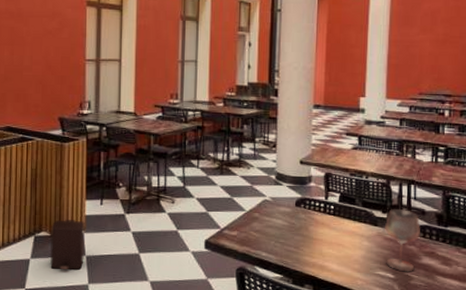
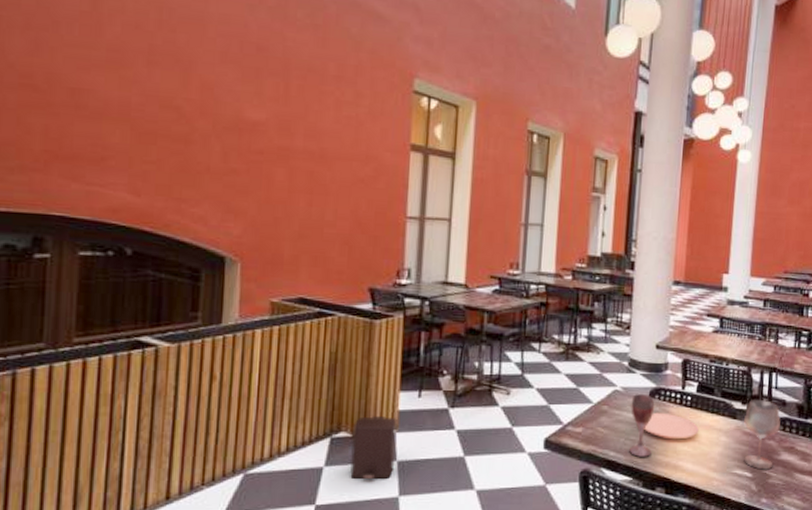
cup: none [279,203,301,258] -> present [629,394,655,457]
plate: none [292,219,342,244] -> present [644,412,699,440]

